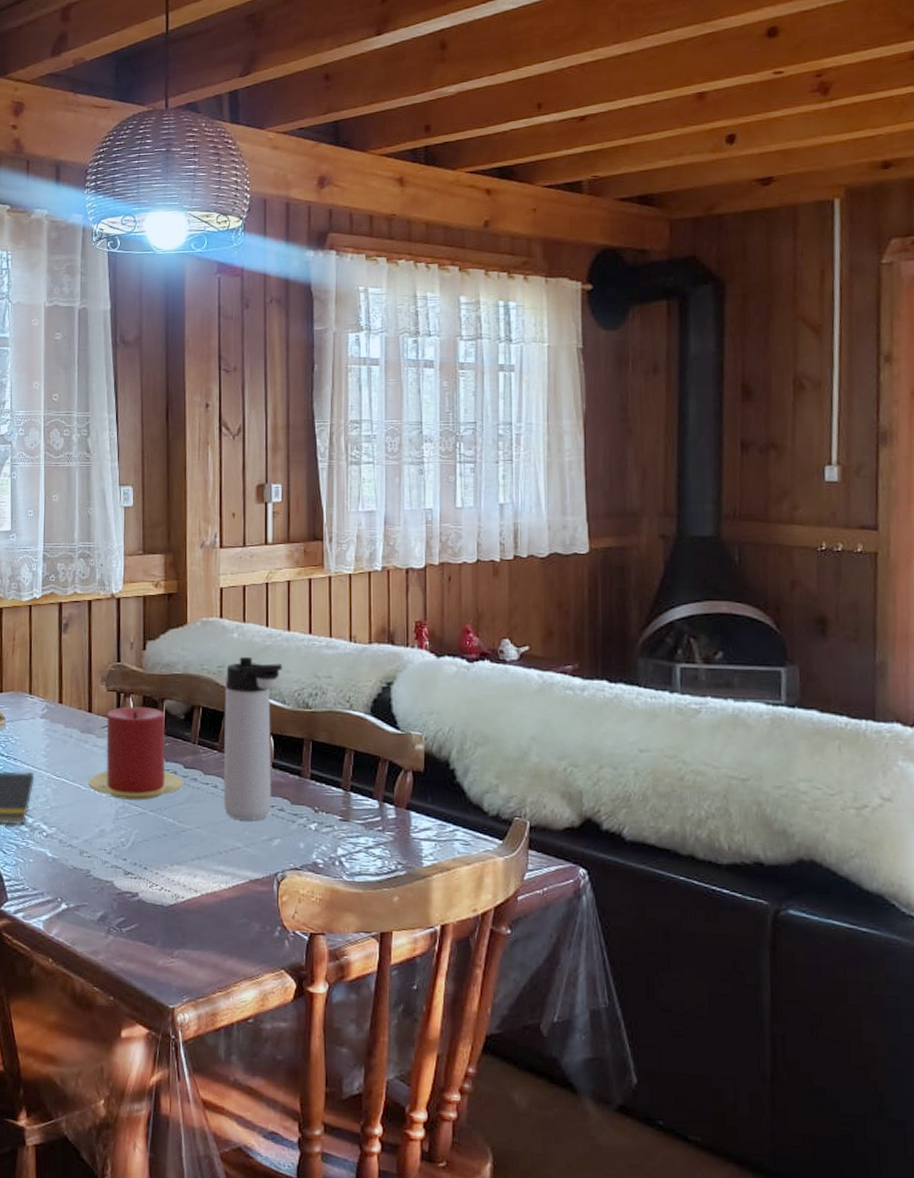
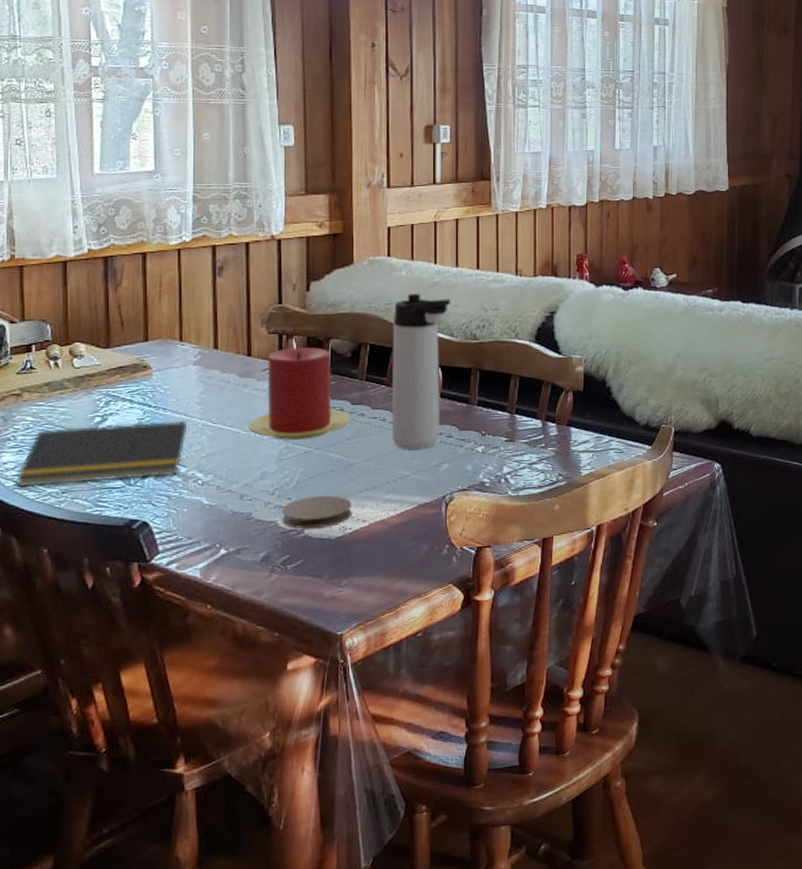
coaster: none [118,859,185,893] -> present [282,495,353,529]

